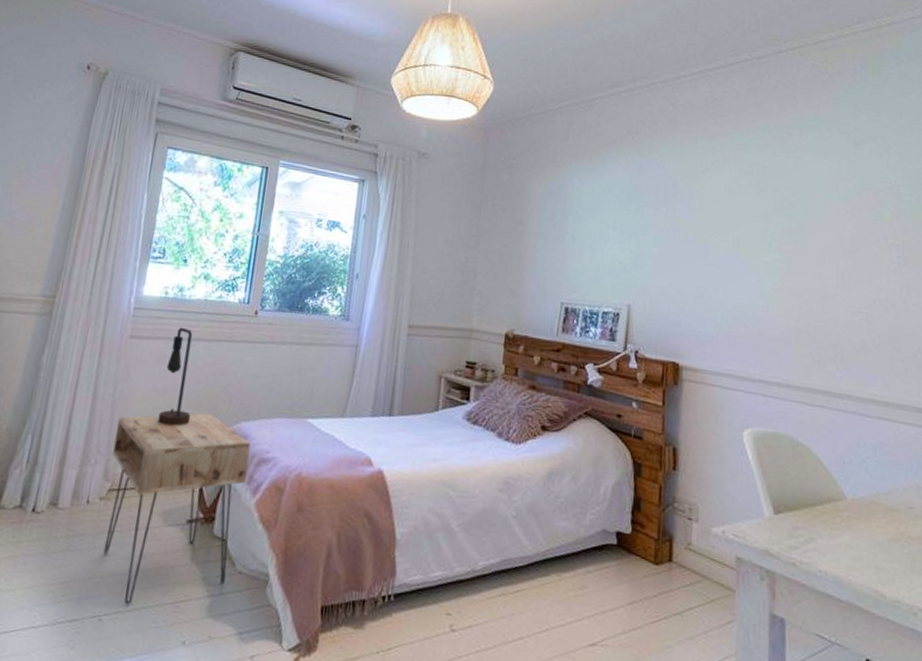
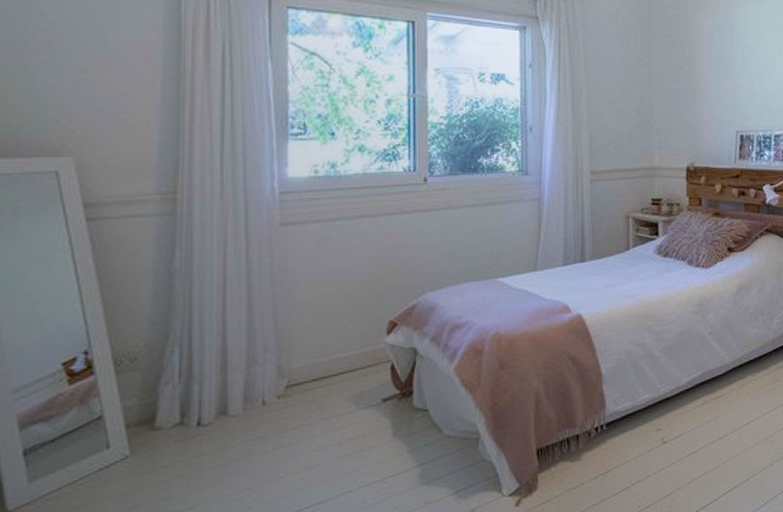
nightstand: present [103,413,251,605] -> none [284,290,440,494]
table lamp: present [157,327,193,426] -> none [330,206,369,310]

